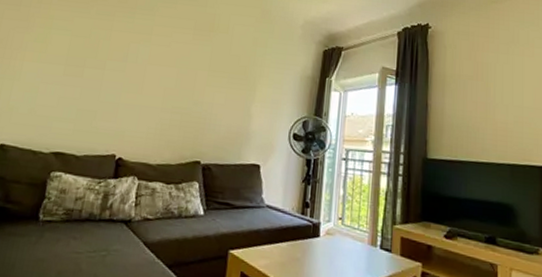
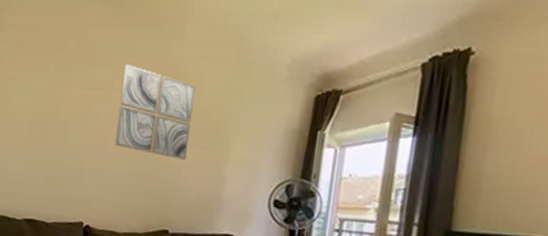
wall art: none [152,14,227,98] -> present [115,64,195,160]

